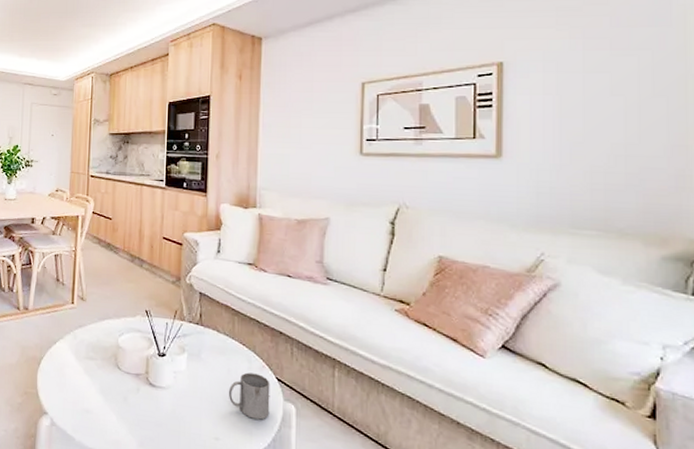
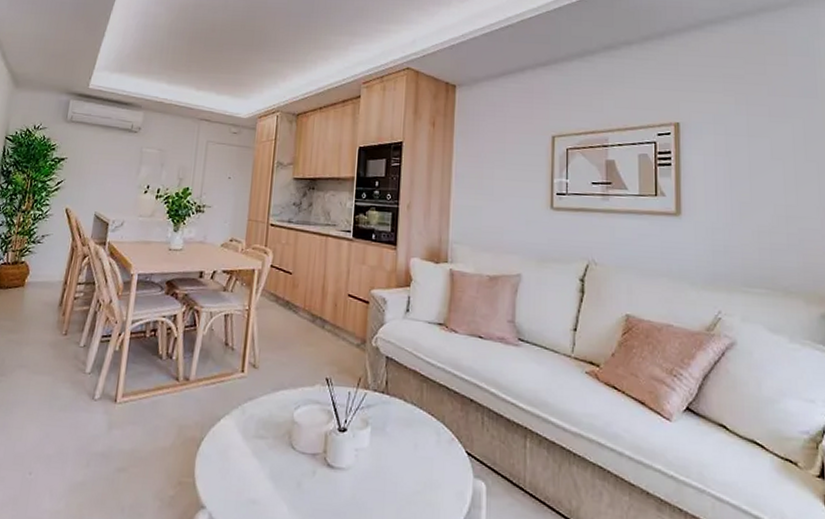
mug: present [229,372,270,420] -> none [415,447,460,501]

